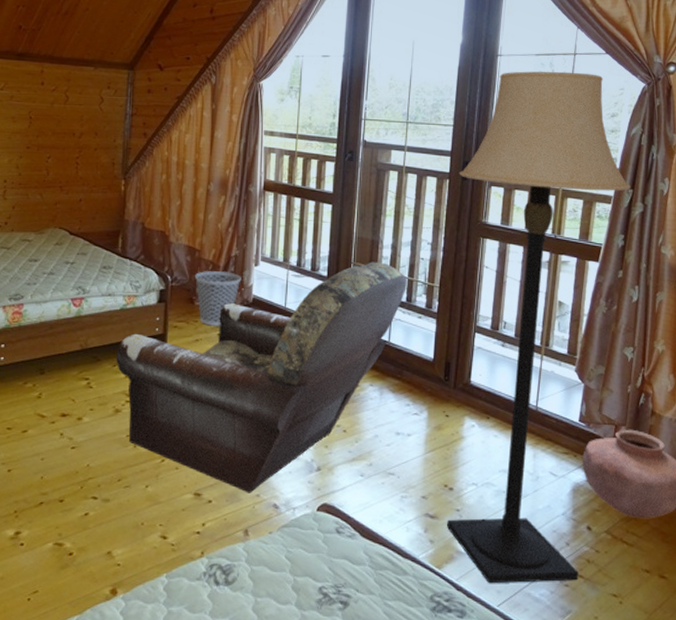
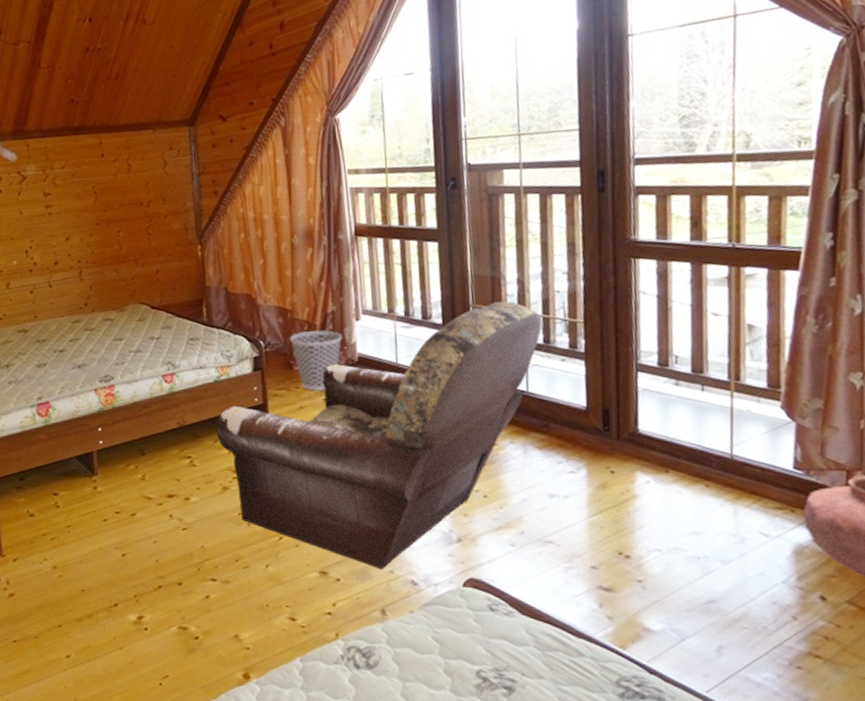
lamp: present [447,71,631,584] -> none [593,36,837,666]

